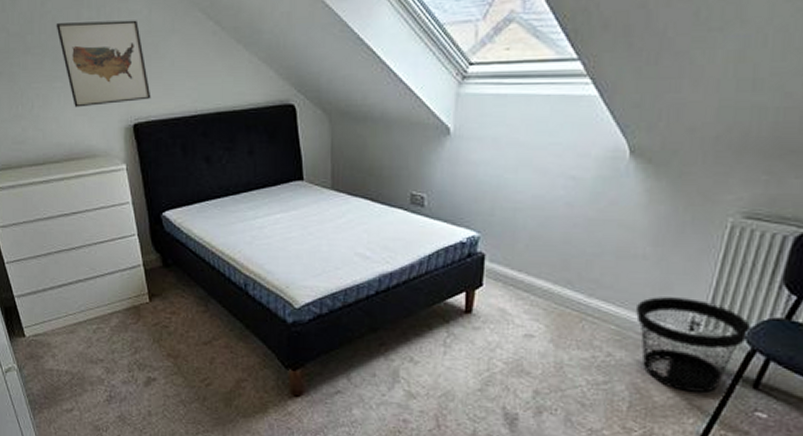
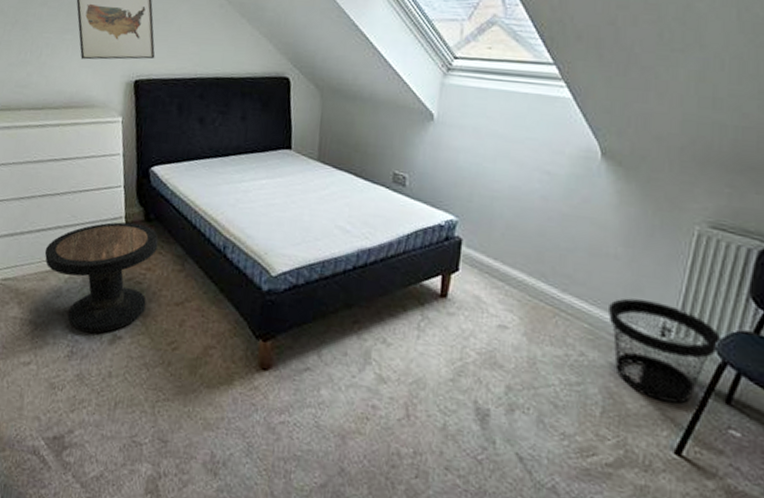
side table: none [69,269,179,377] -> present [44,222,159,333]

